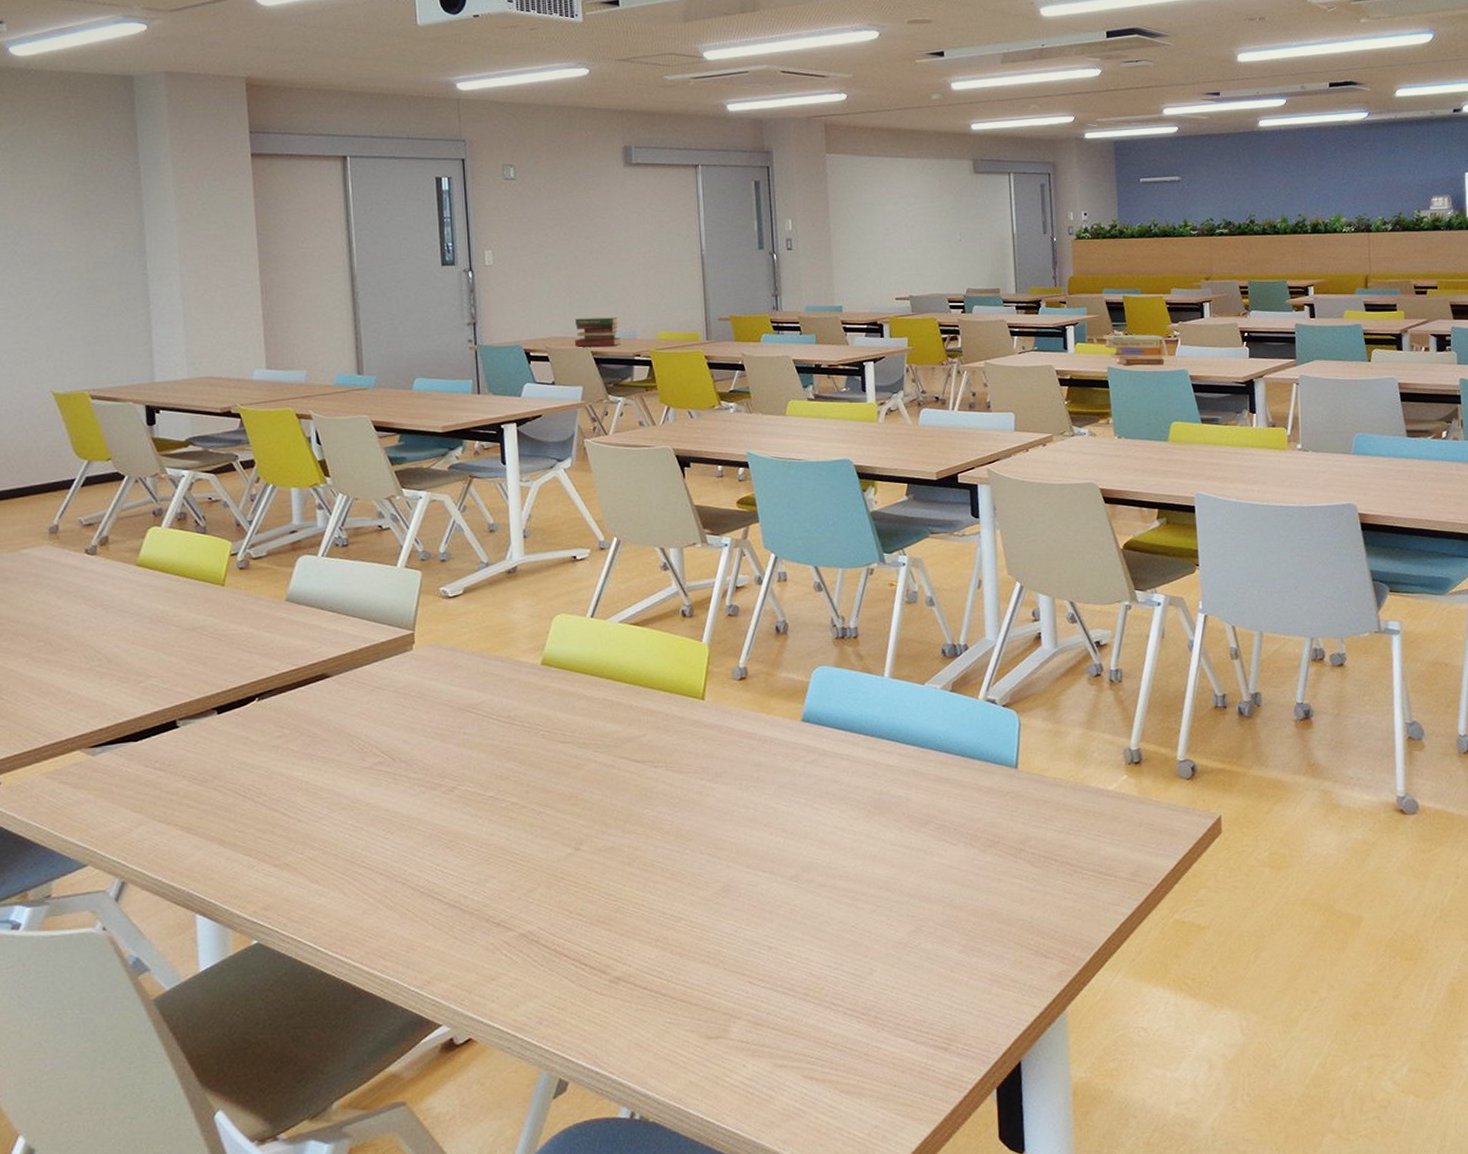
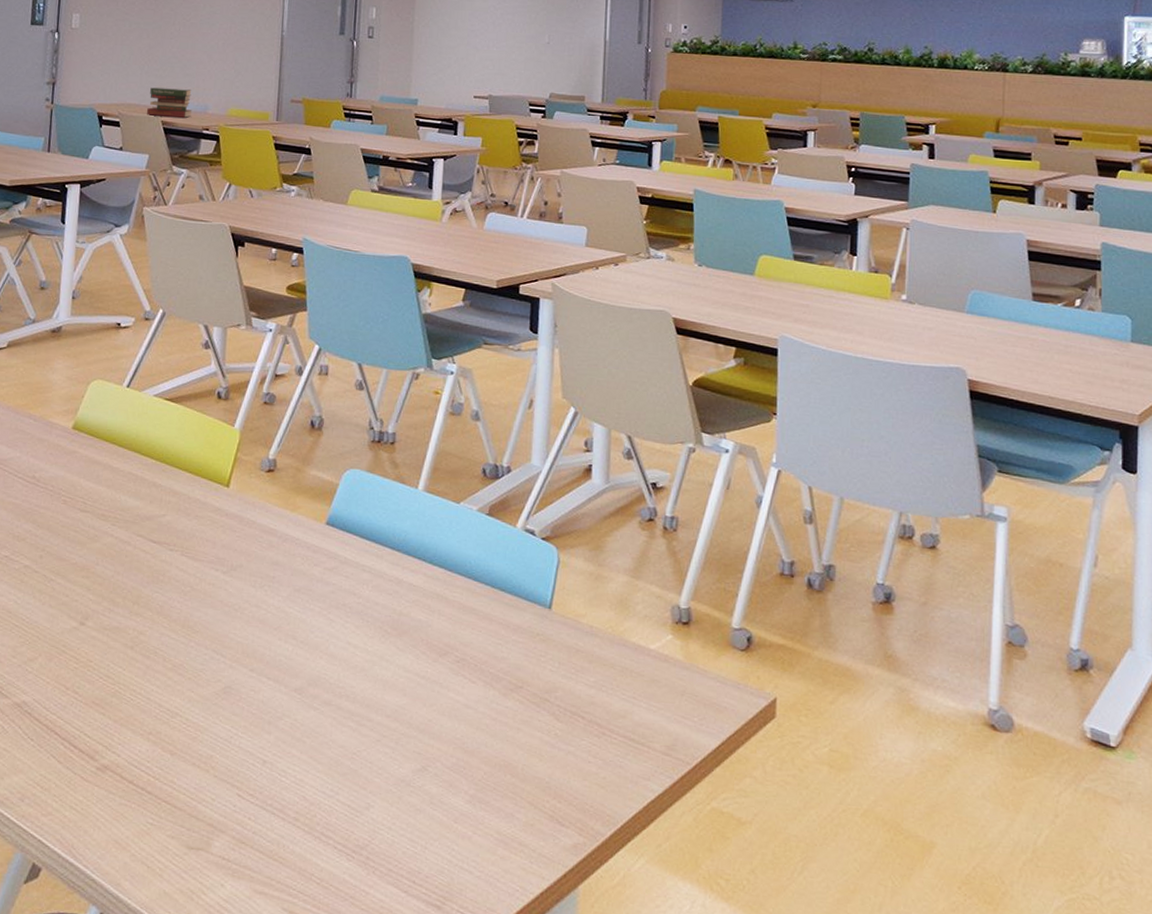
books: present [1103,334,1164,366] -> none [692,155,758,193]

